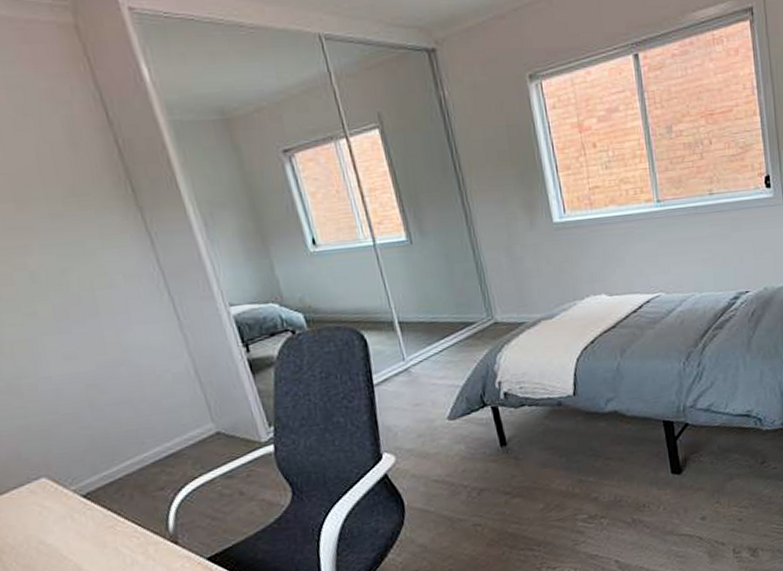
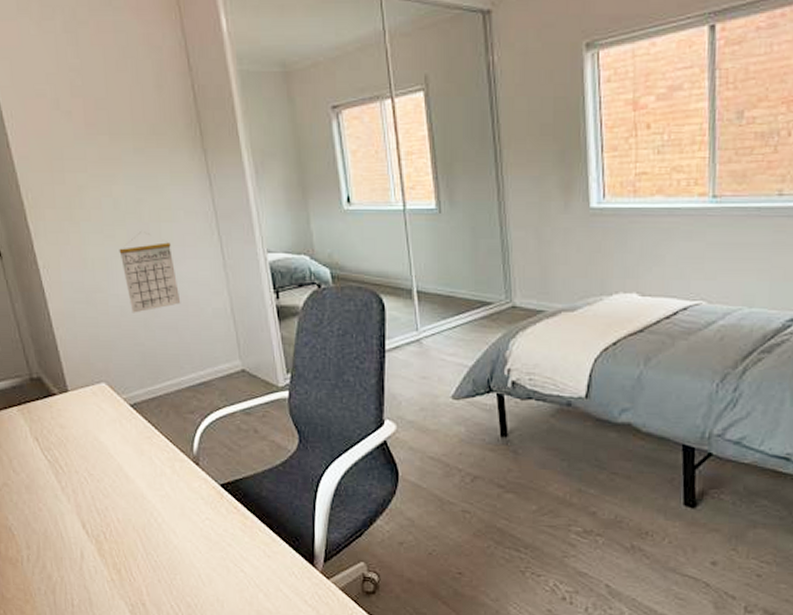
calendar: none [44,303,133,394] -> present [119,231,181,313]

